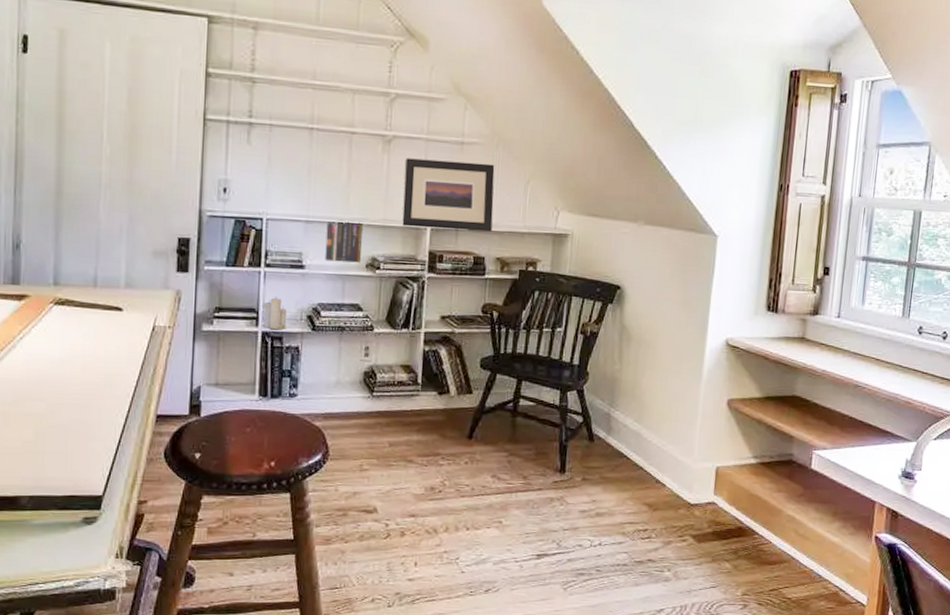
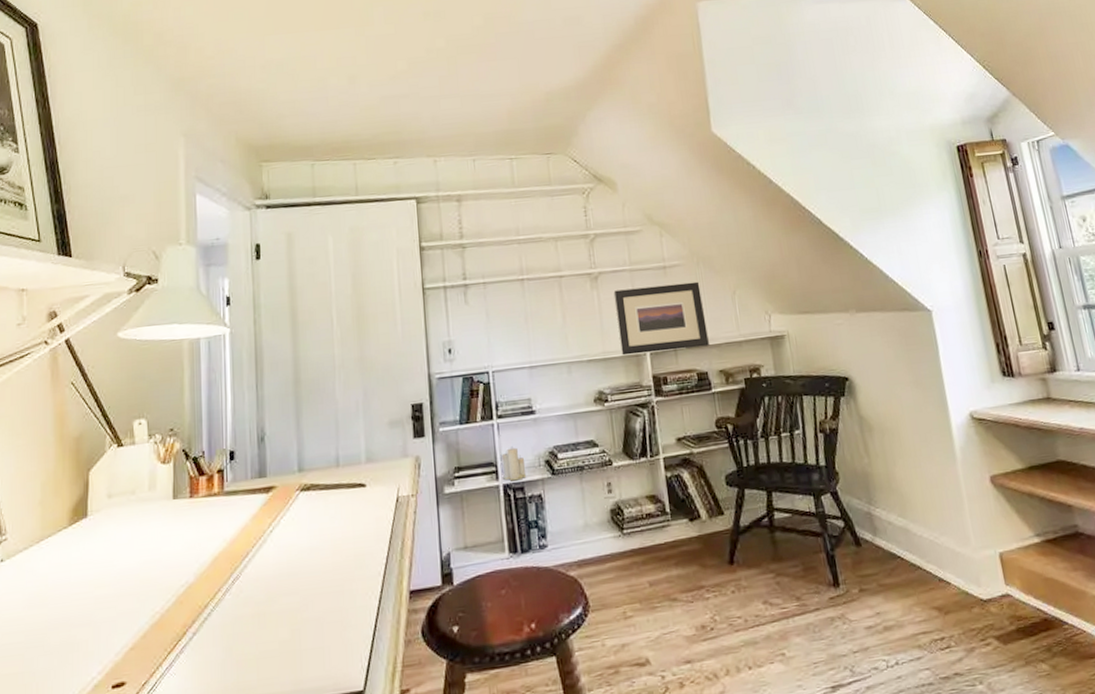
books: present [325,219,364,263] -> none [550,358,589,403]

